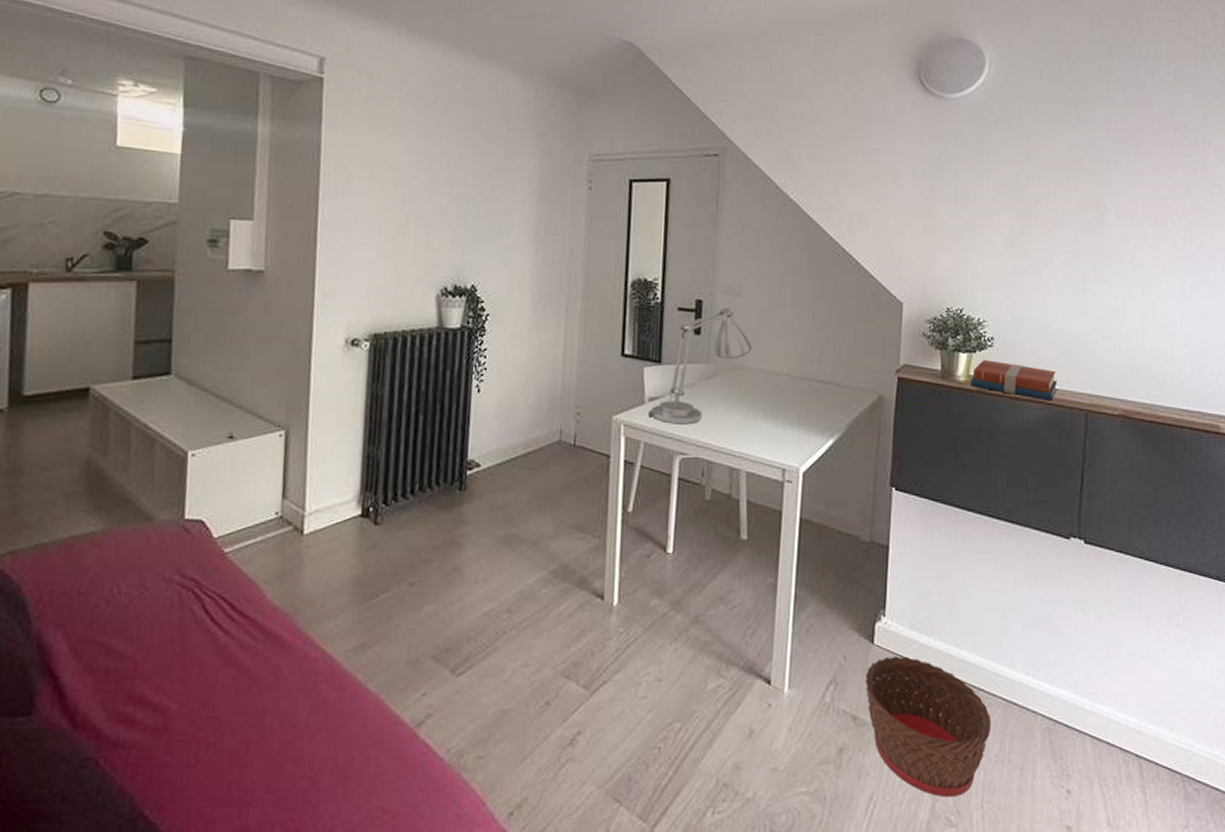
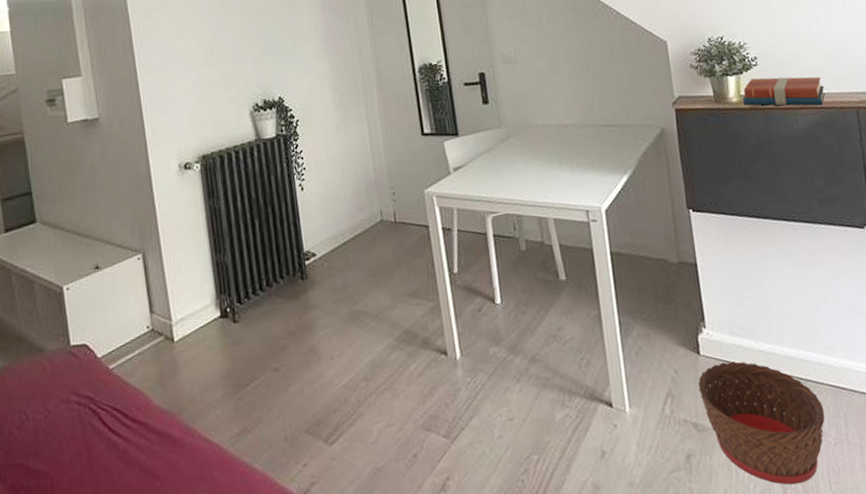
desk lamp: present [648,307,752,425] -> none [455,74,538,188]

